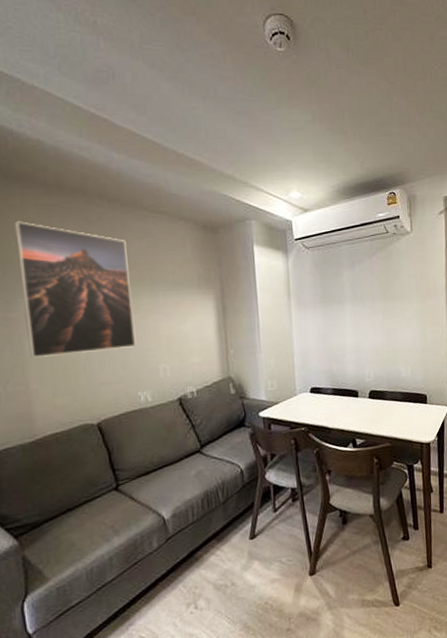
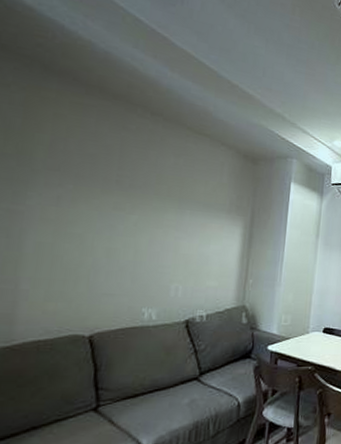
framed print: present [14,221,137,358] -> none [27,114,162,262]

